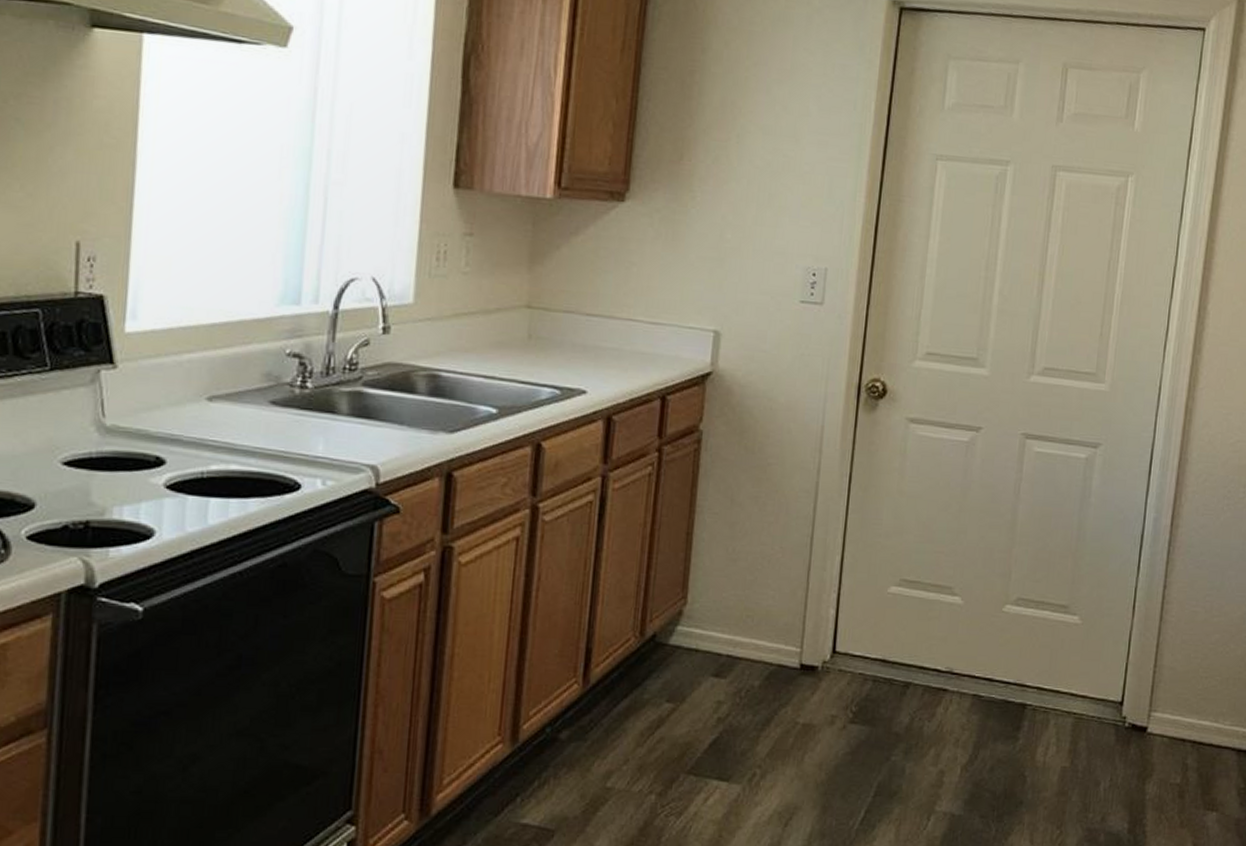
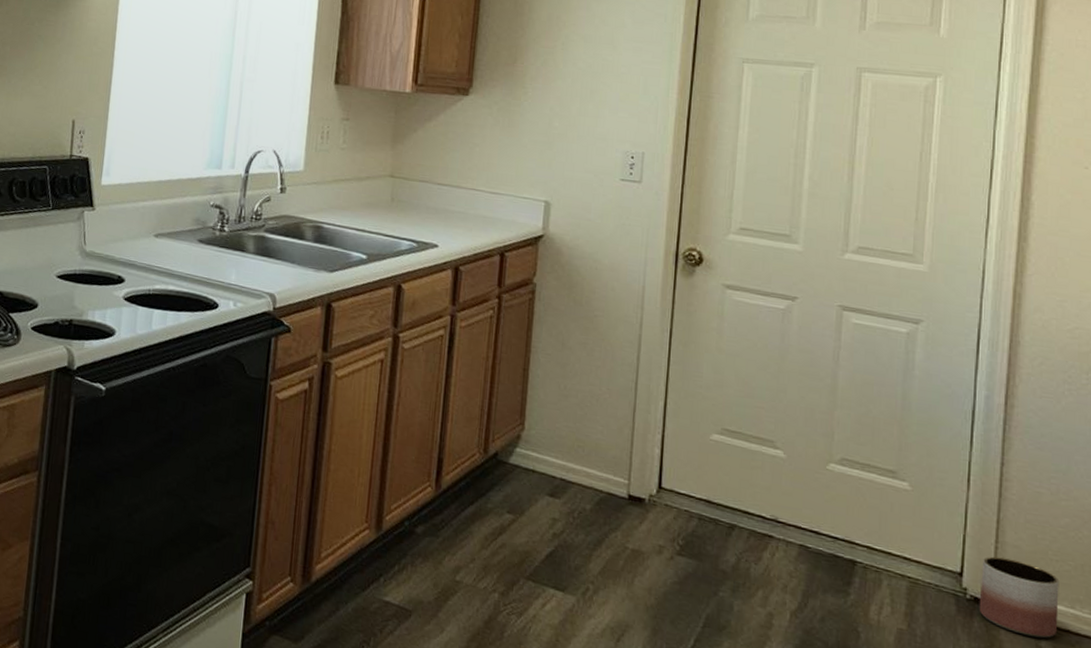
planter: none [1135,681,1207,756] -> present [979,556,1059,638]

